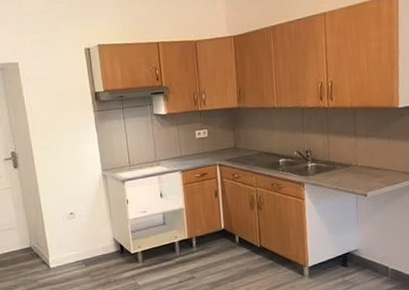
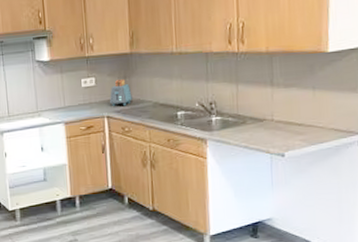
toaster: none [220,131,241,155] -> present [109,79,132,106]

